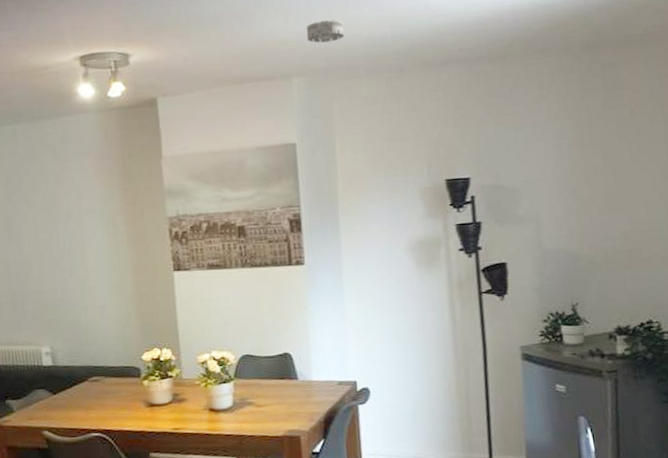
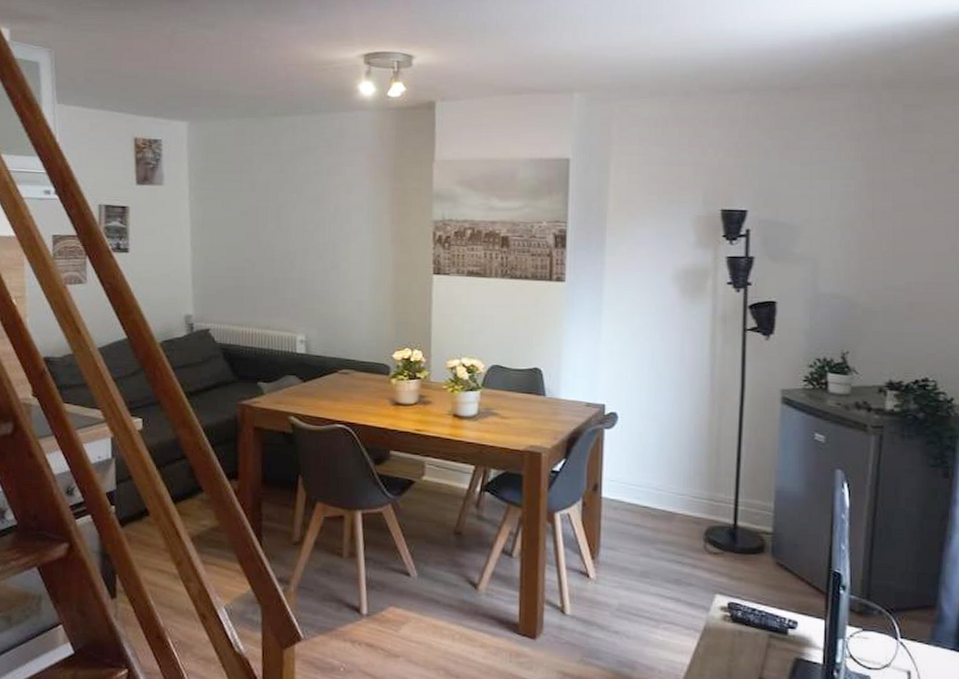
smoke detector: present [306,20,345,43] -> none [593,37,632,59]

